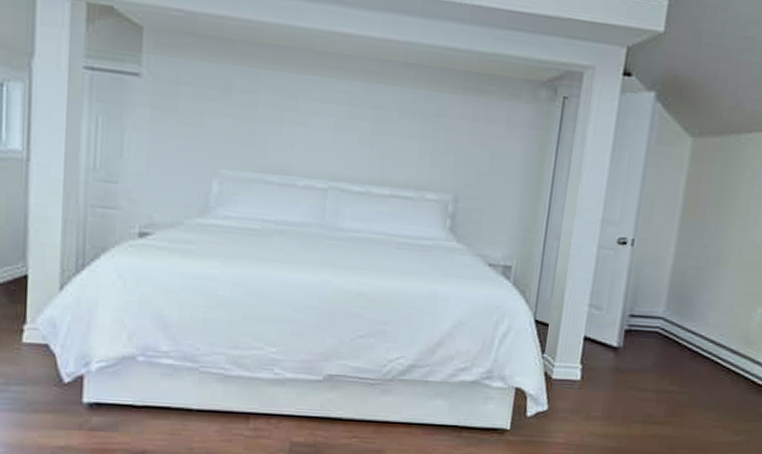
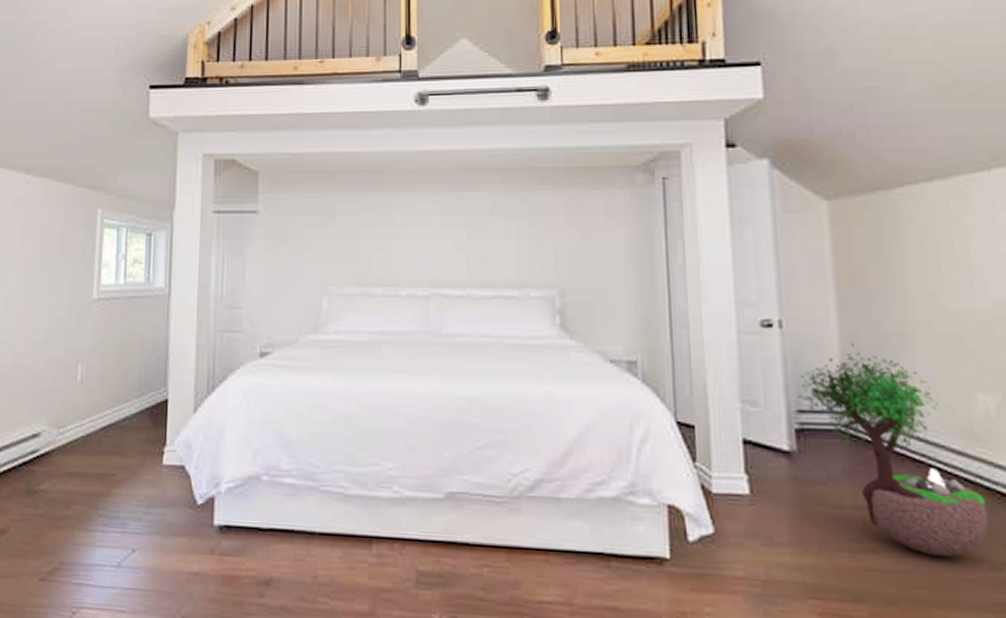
potted tree: none [632,262,742,427] -> present [797,342,989,557]

